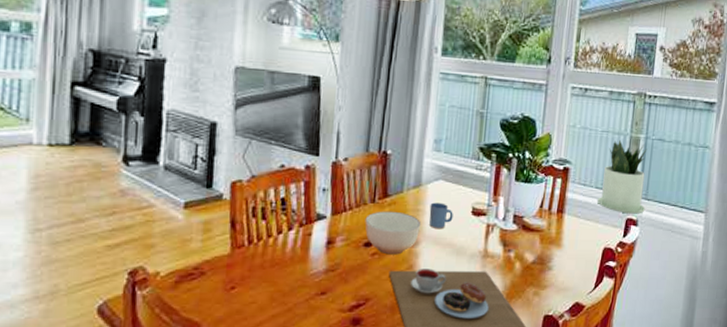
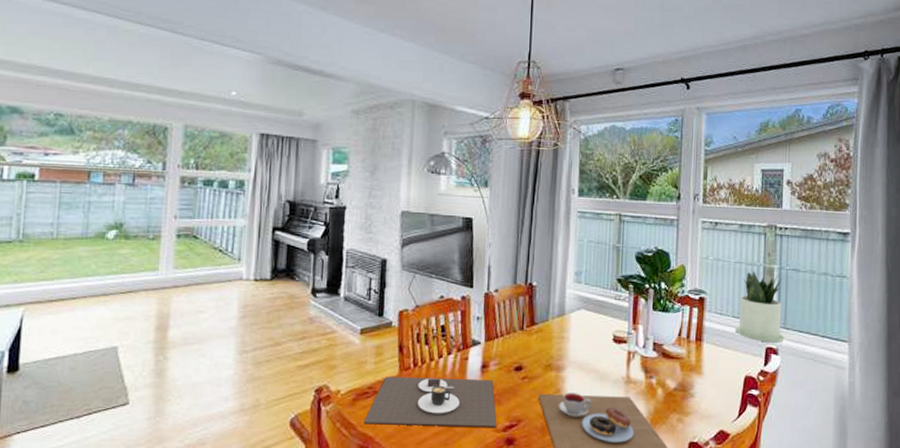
place setting: none [188,255,343,309] -> present [363,376,497,427]
bowl: present [365,211,422,255] -> none [515,338,566,379]
mug: present [429,202,453,230] -> none [573,330,596,356]

